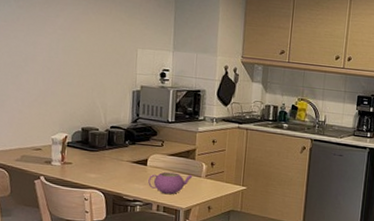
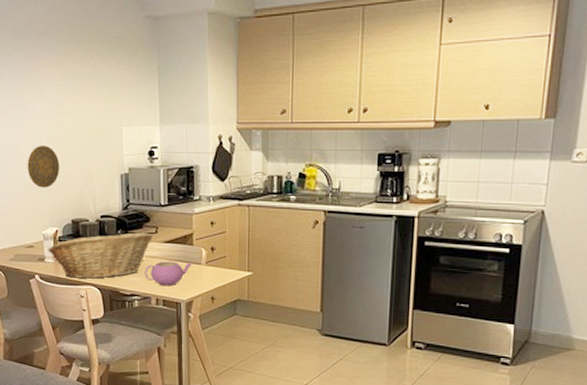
decorative plate: none [41,56,75,96] -> present [27,145,60,188]
fruit basket: none [55,142,158,184] -> present [47,232,153,279]

